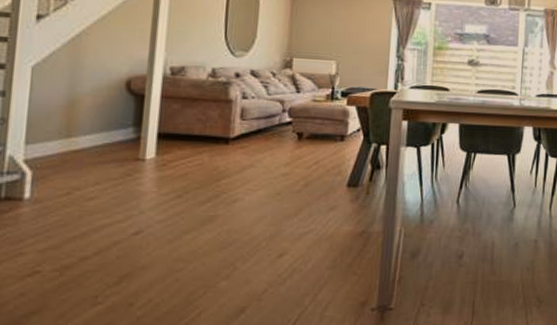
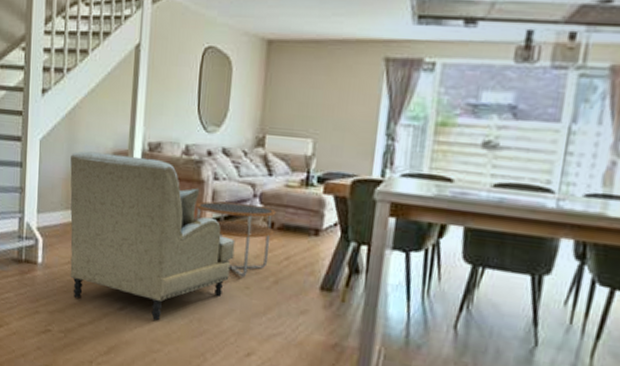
armchair: none [69,77,265,239] -> present [70,151,235,321]
side table: none [223,118,305,185] -> present [196,201,276,277]

